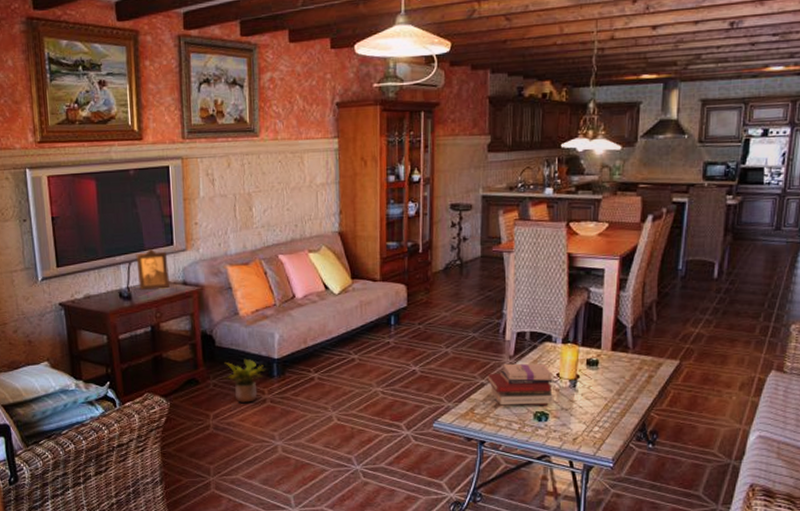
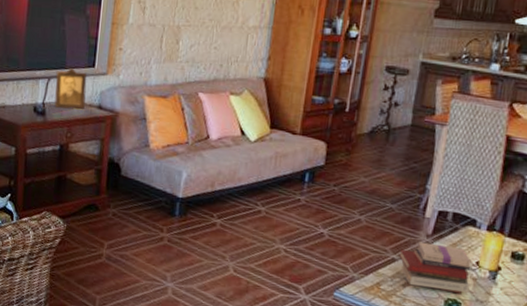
potted plant: present [224,358,266,403] -> none [124,192,169,238]

